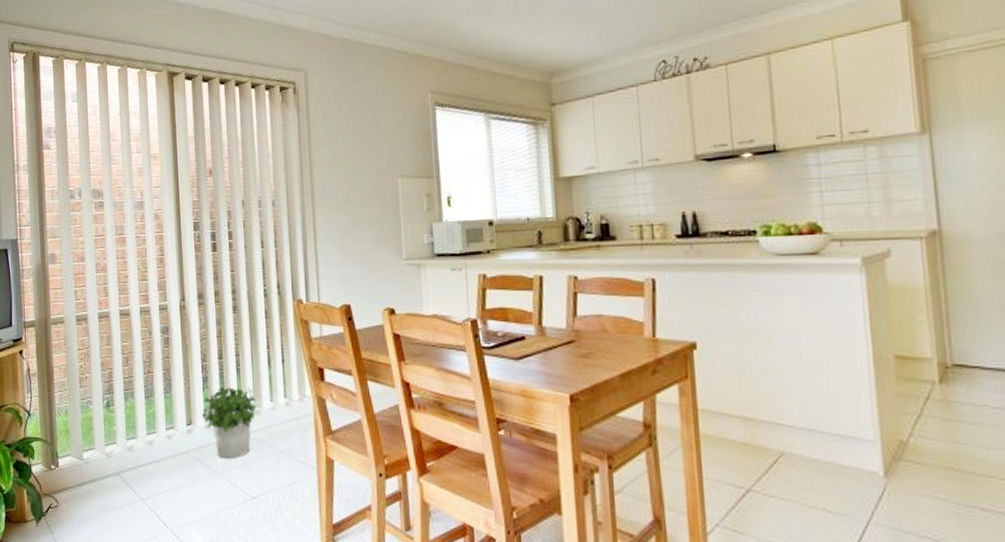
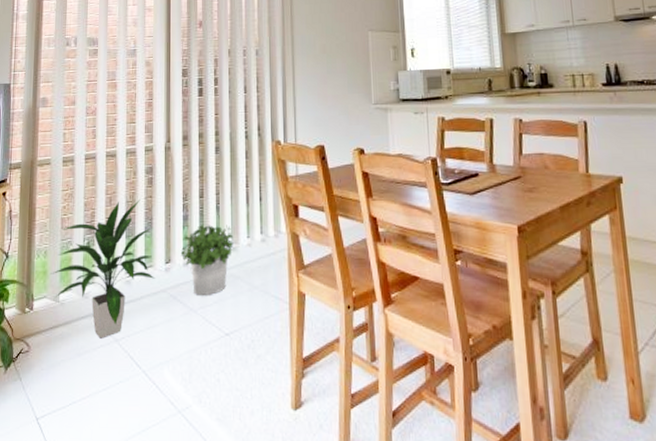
indoor plant: none [73,360,177,497] -> present [51,200,155,339]

